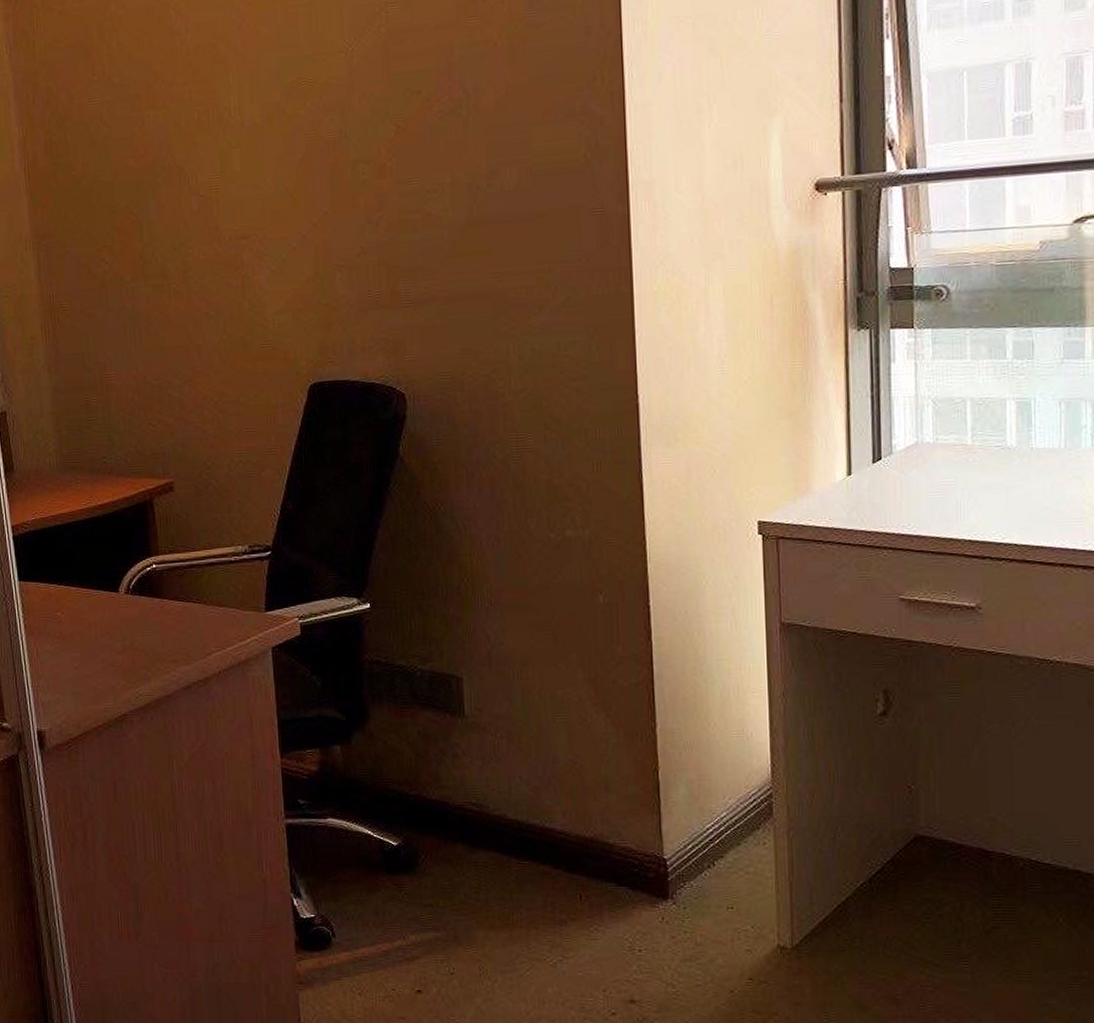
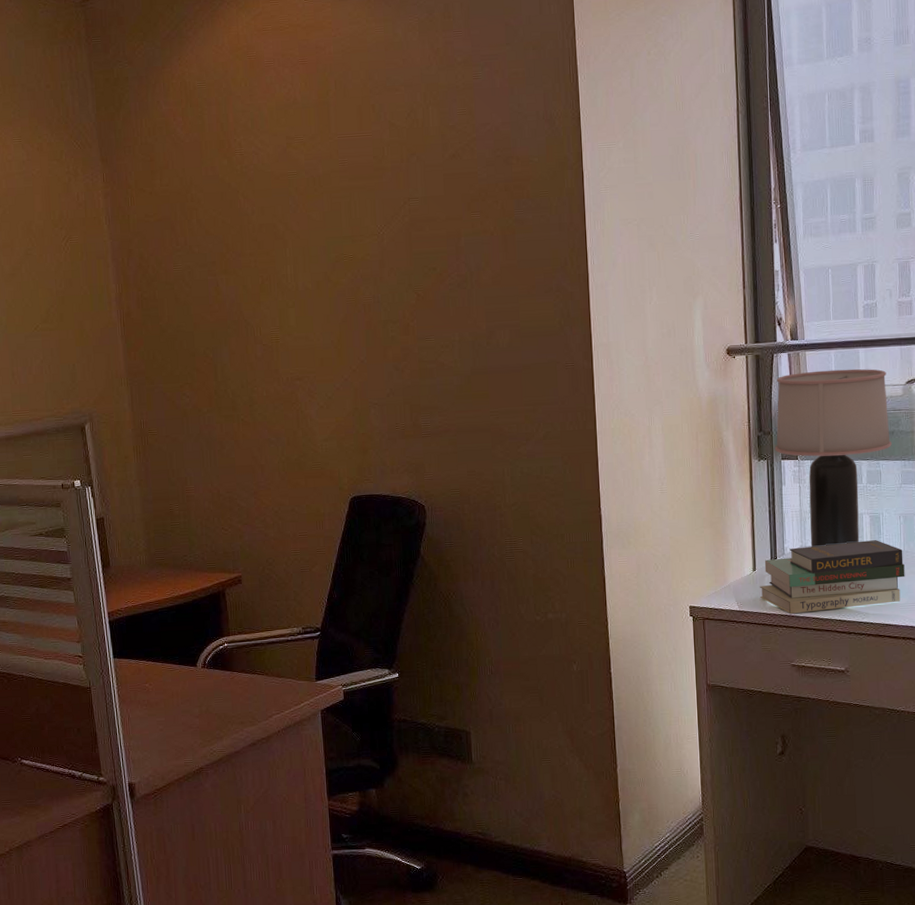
books: none [857,434,1066,533] -> present [760,540,905,615]
table lamp: none [880,204,1050,445] -> present [774,369,892,548]

